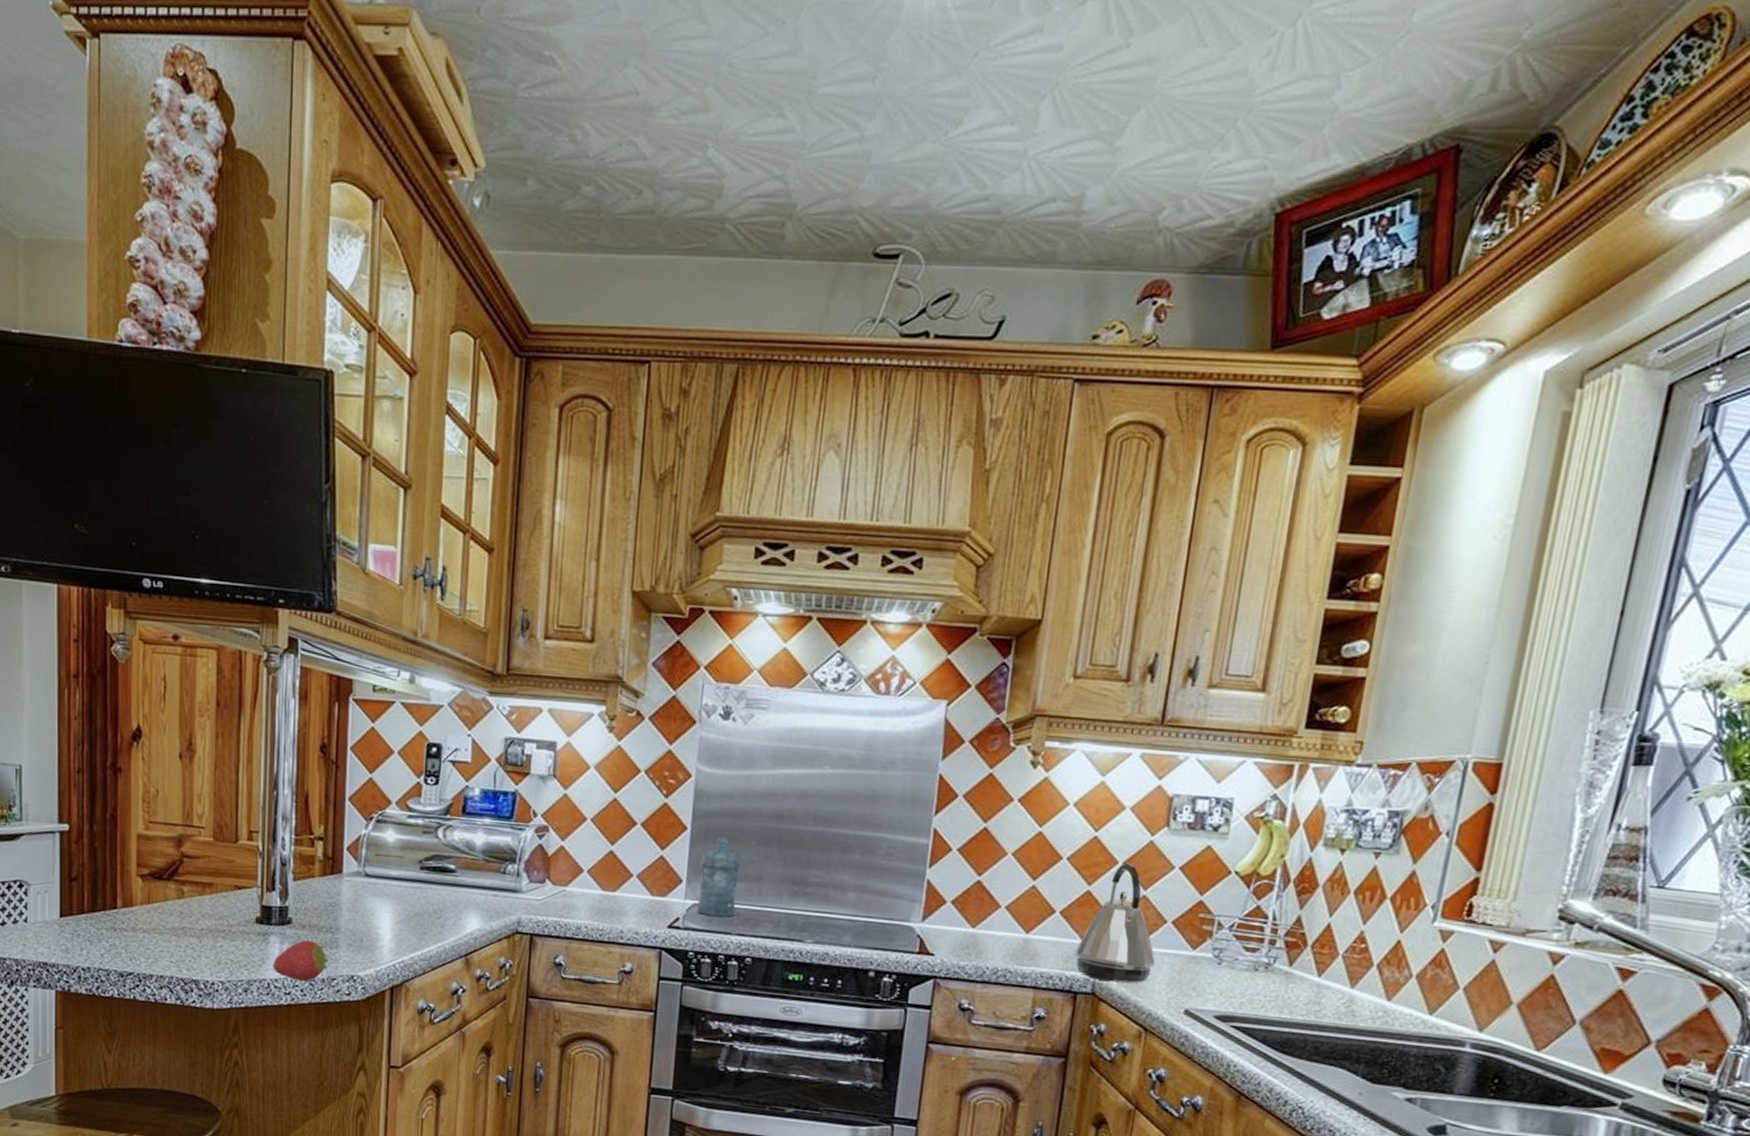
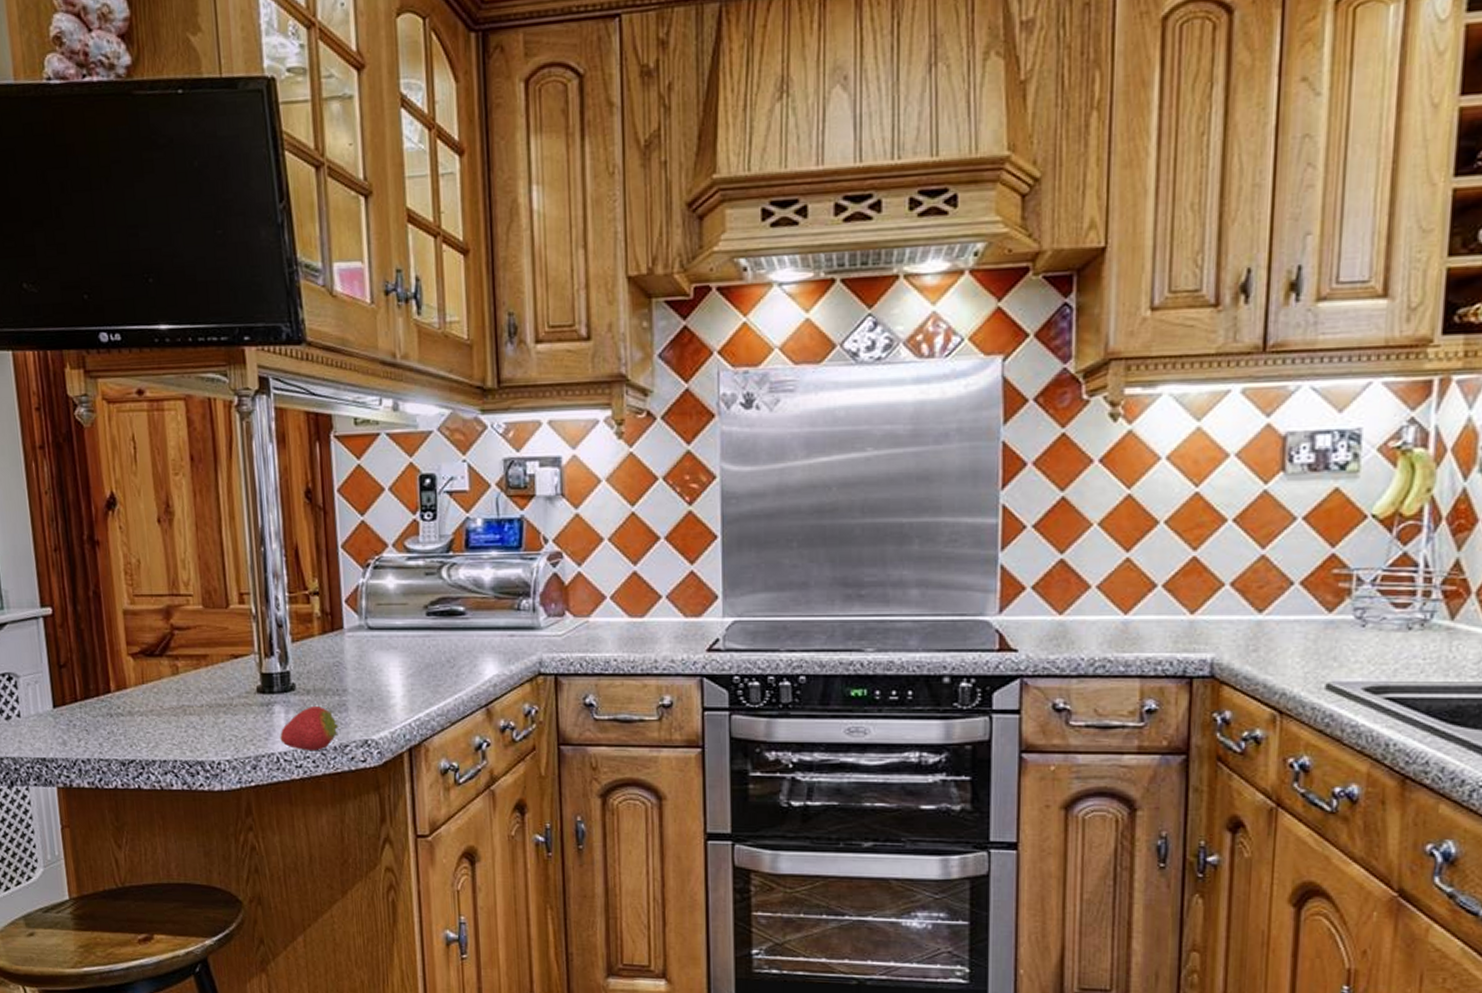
canister: present [697,836,741,917] -> none [735,541,783,632]
kettle: present [1075,862,1155,984] -> none [1186,519,1284,661]

